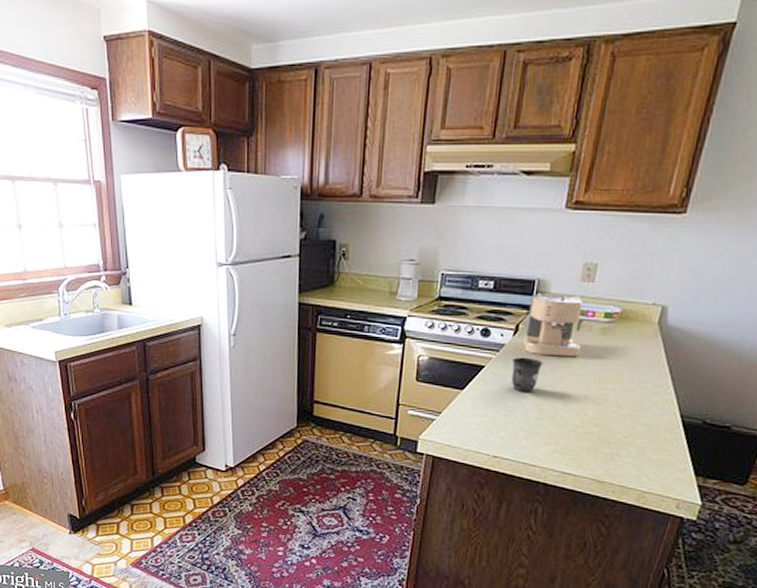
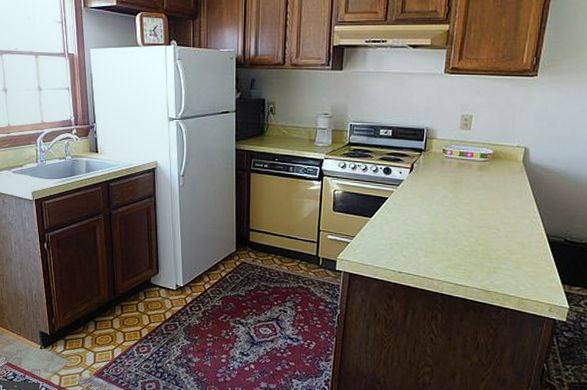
mug: present [511,356,543,392] -> none [410,190,434,218]
coffee maker: present [522,293,585,357] -> none [417,139,465,190]

